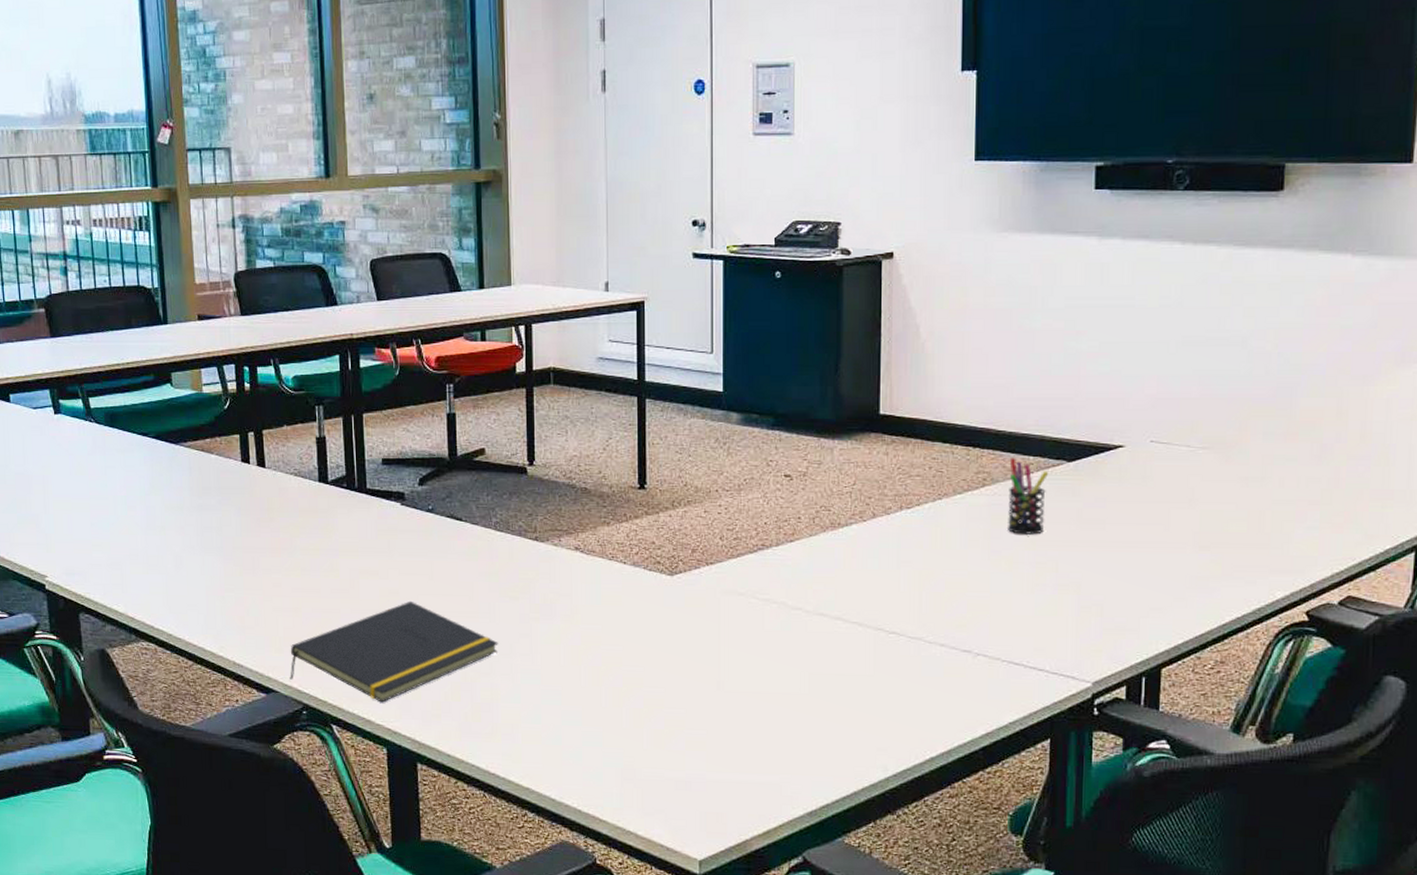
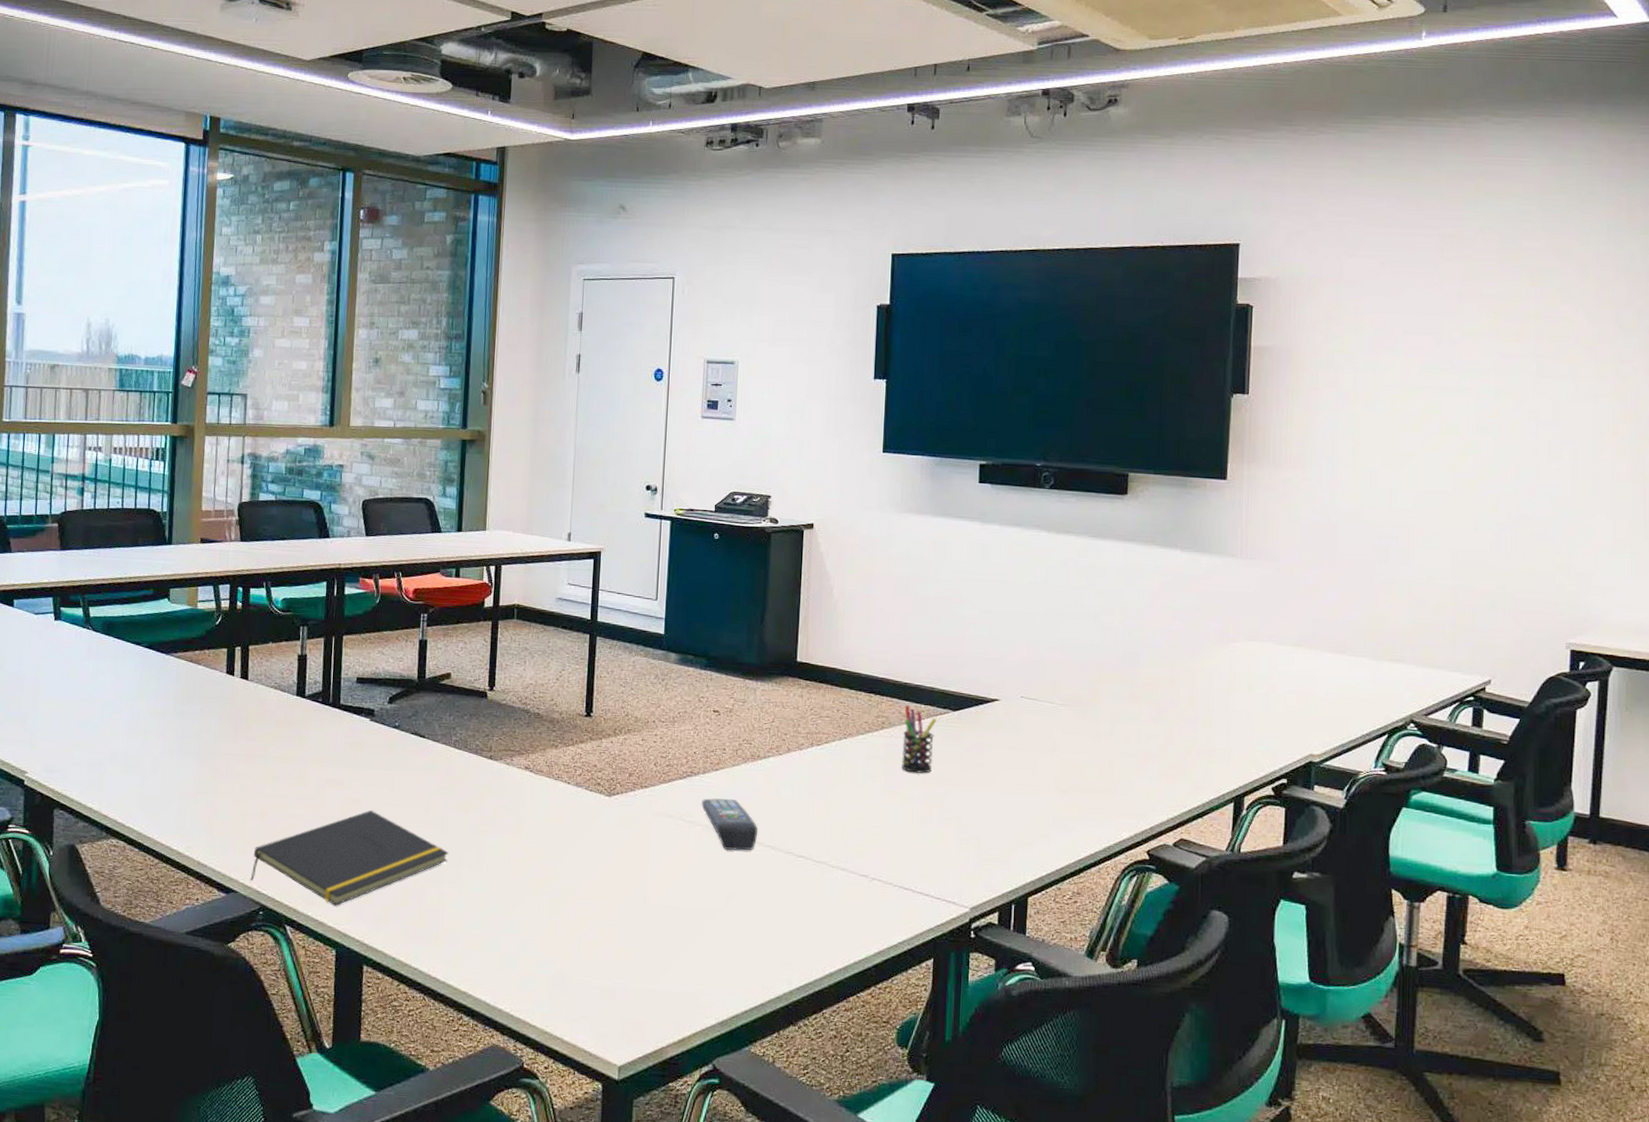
remote control: none [776,572,841,629] -> present [702,798,757,851]

